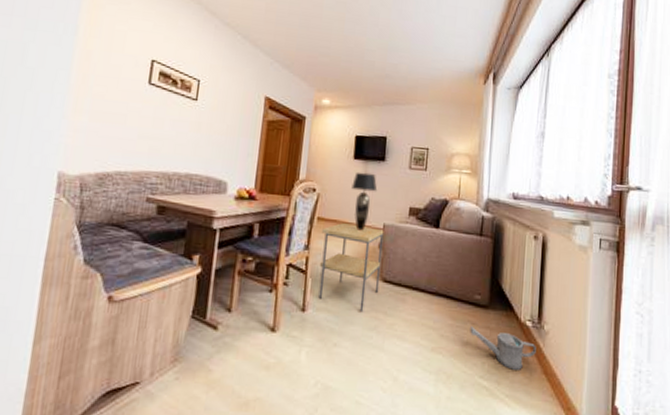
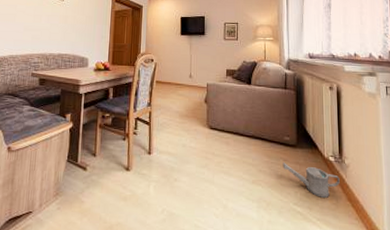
side table: present [318,223,384,311] -> none [159,85,208,153]
table lamp: present [351,172,378,231] -> none [180,44,201,90]

